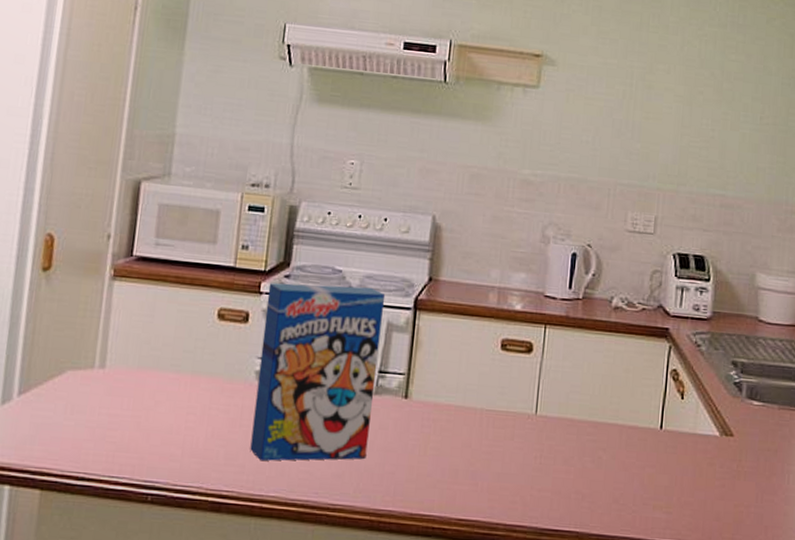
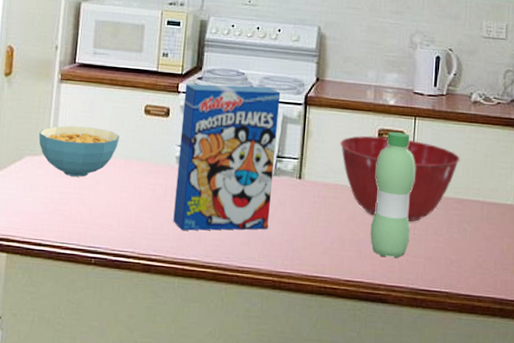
cereal bowl: none [84,333,186,396] -> present [38,126,120,177]
mixing bowl: none [455,347,597,450] -> present [340,135,460,222]
water bottle: none [488,342,545,493] -> present [370,132,416,259]

